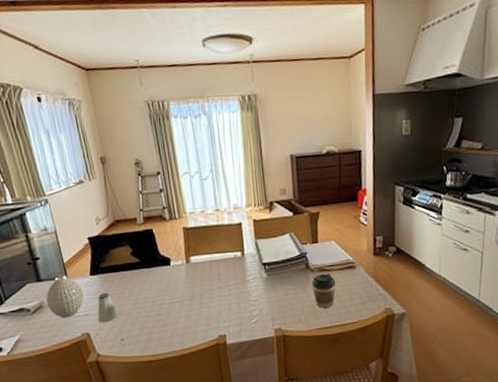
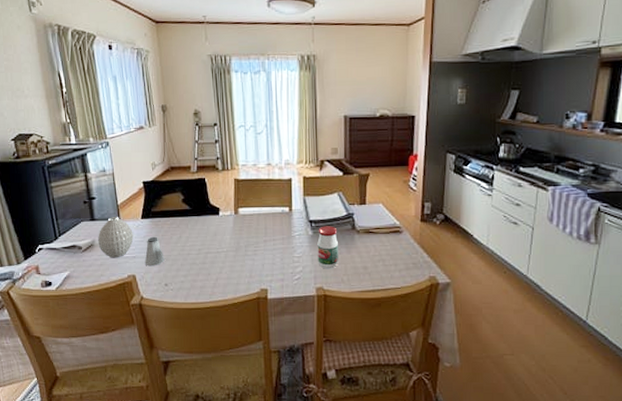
jar: none [272,267,295,310] -> present [317,226,339,269]
coffee cup: present [311,273,336,308] -> none [356,235,381,271]

